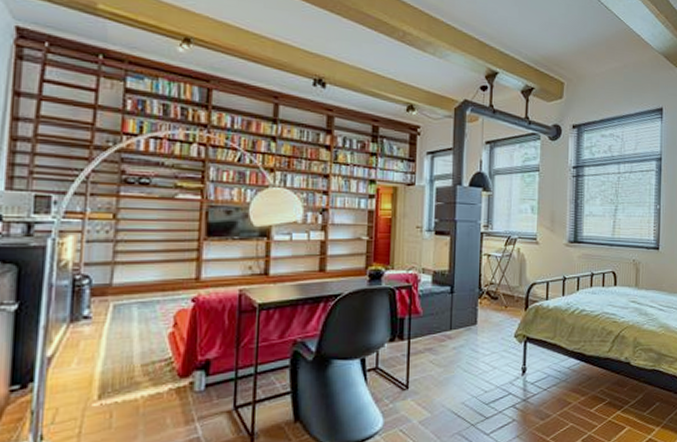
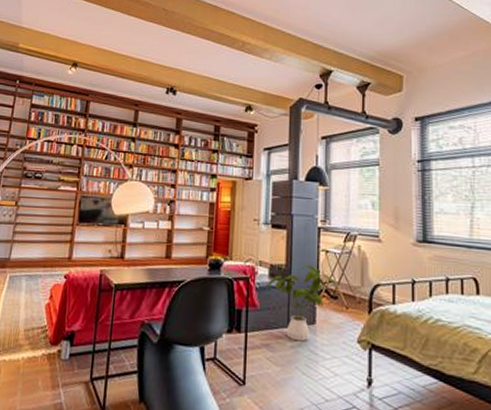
house plant: none [430,270,499,342] -> present [267,265,339,342]

